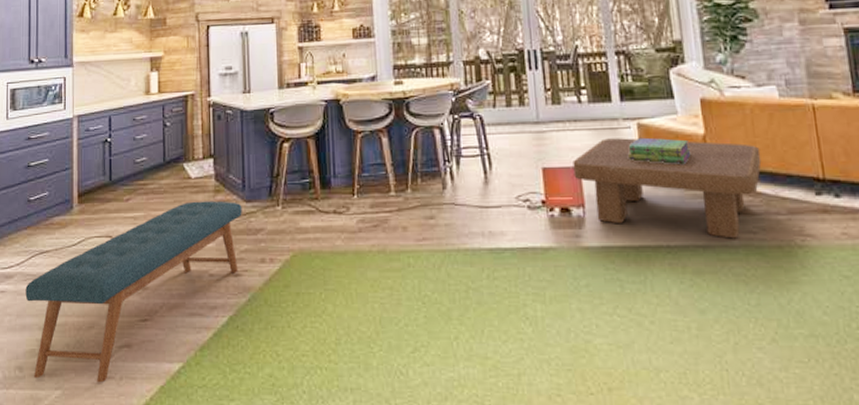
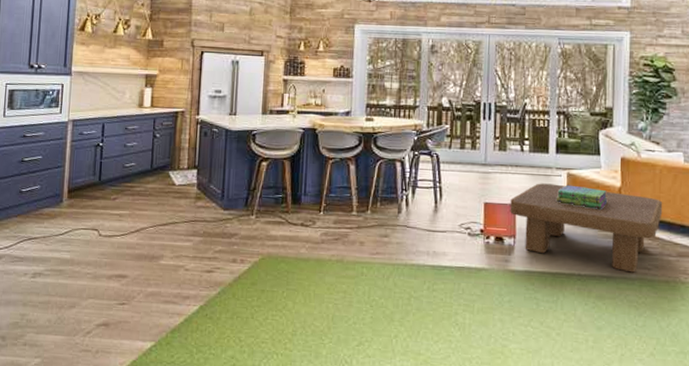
bench: present [25,200,242,383] -> none [12,205,220,355]

